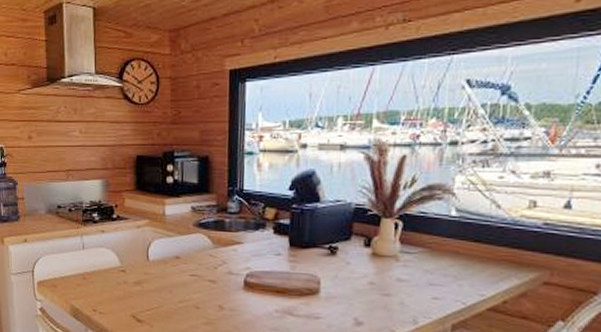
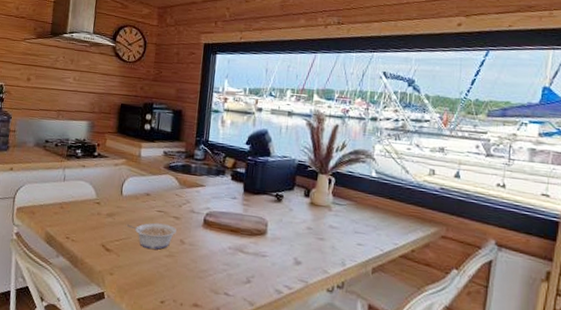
legume: none [157,288,213,318] -> present [126,222,177,250]

